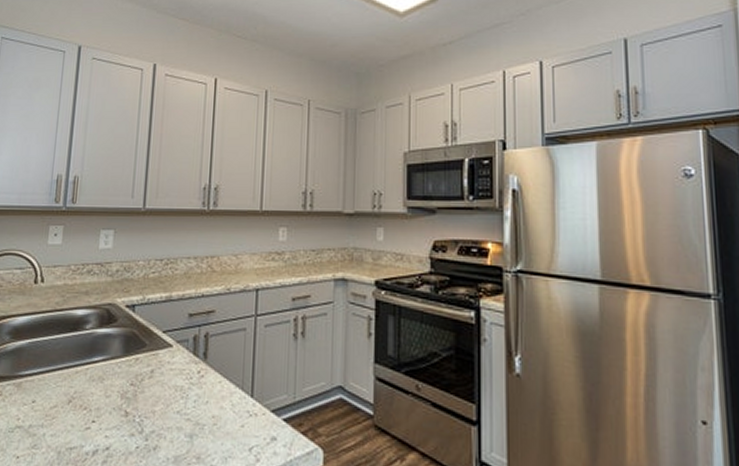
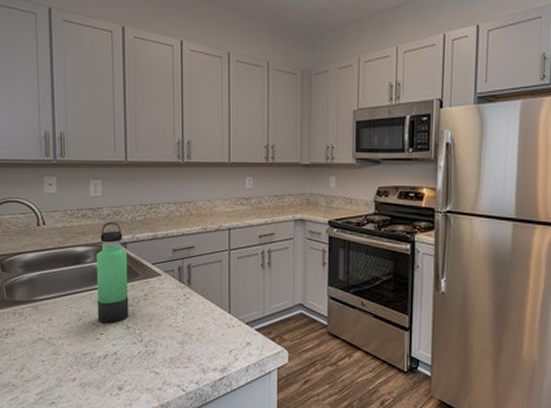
thermos bottle: none [90,280,135,408] -> present [97,222,129,324]

